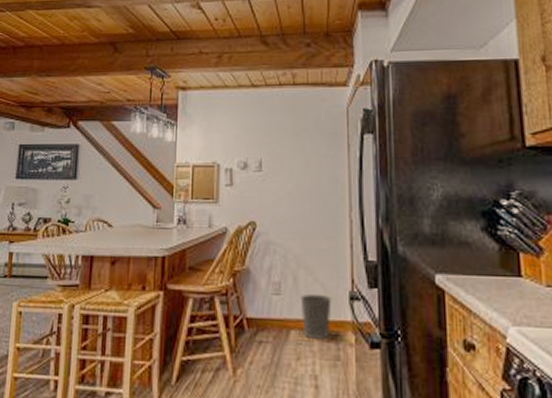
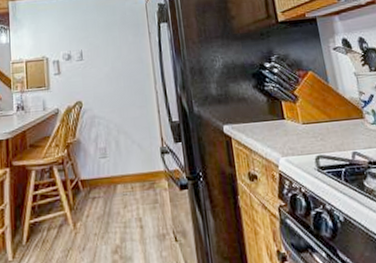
wastebasket: present [300,294,332,341] -> none [122,153,148,190]

